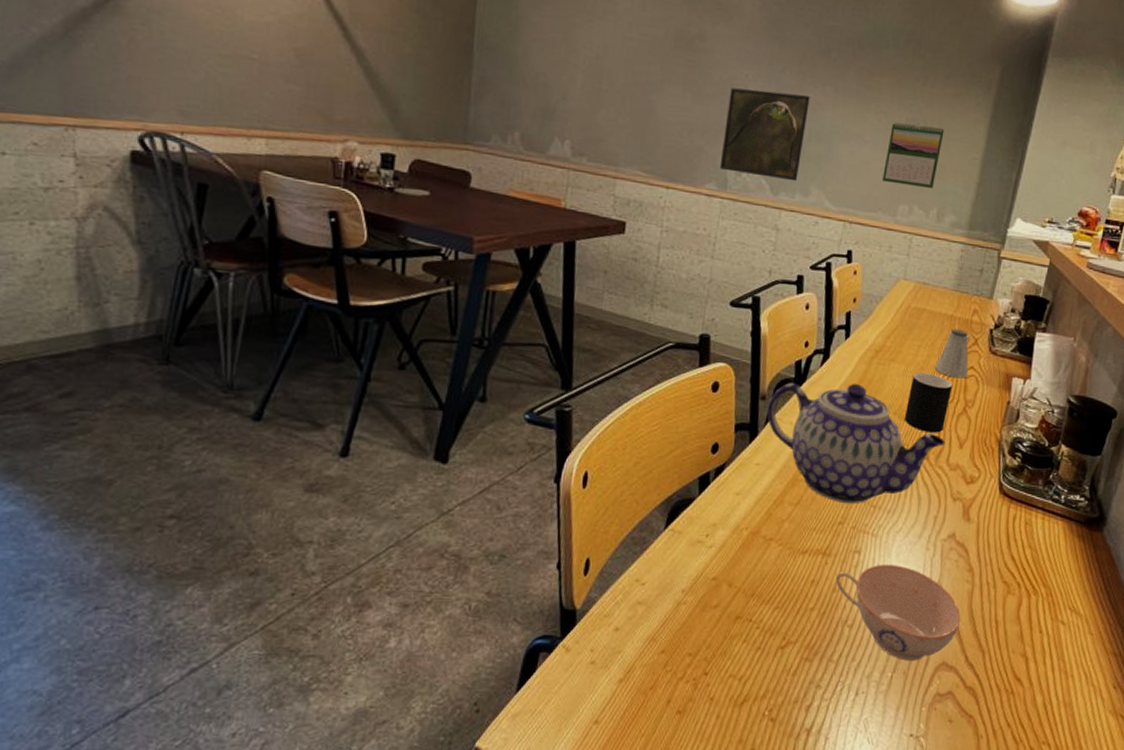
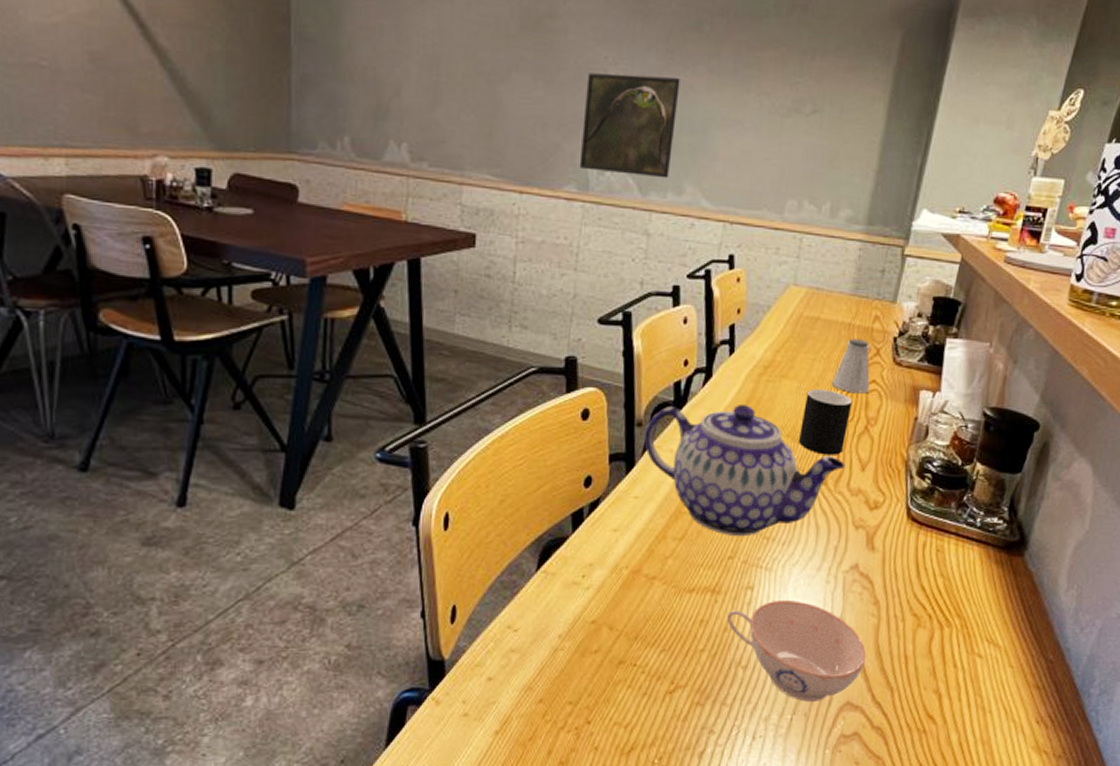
calendar: present [882,122,945,189] -> none [767,104,837,180]

